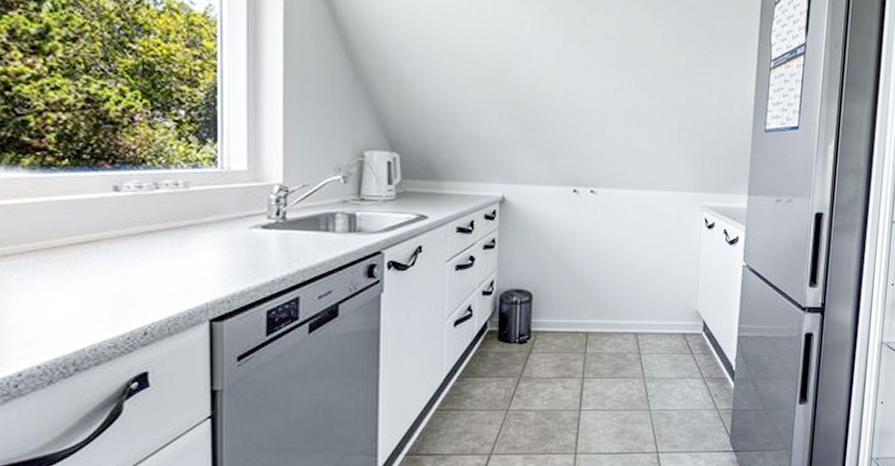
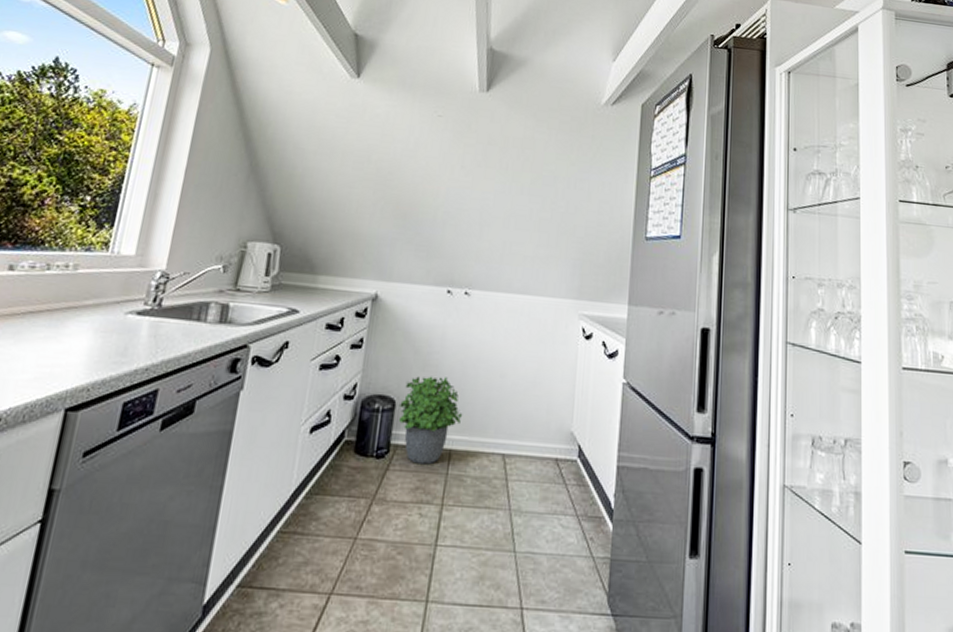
potted plant: none [535,269,596,346] -> present [398,376,463,465]

